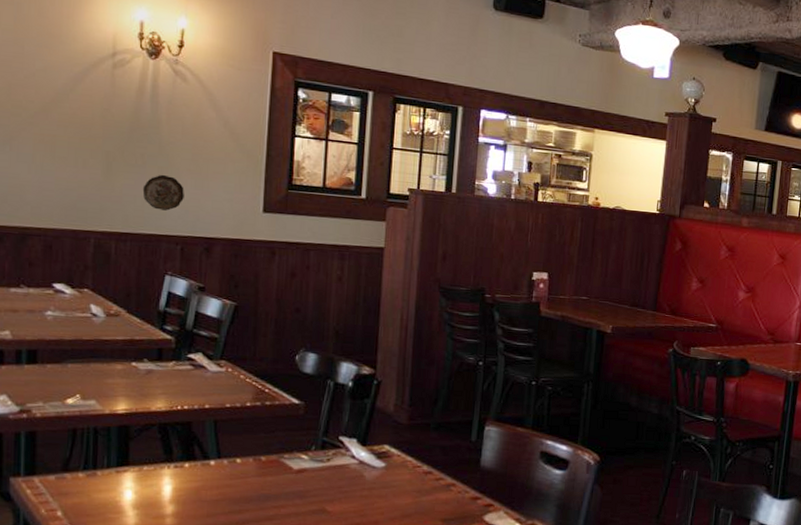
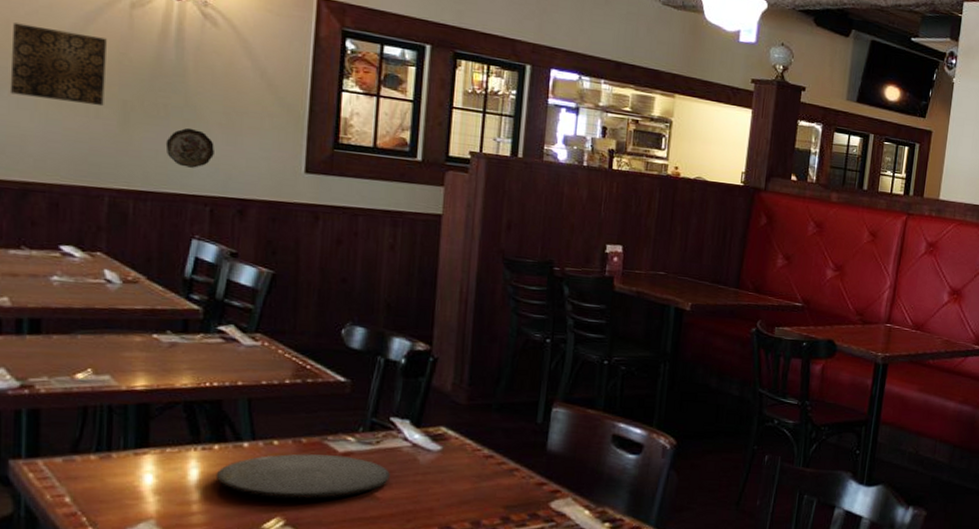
wall art: none [11,85,92,158] -> present [9,23,107,107]
plate: none [186,471,340,513] -> present [215,453,390,499]

